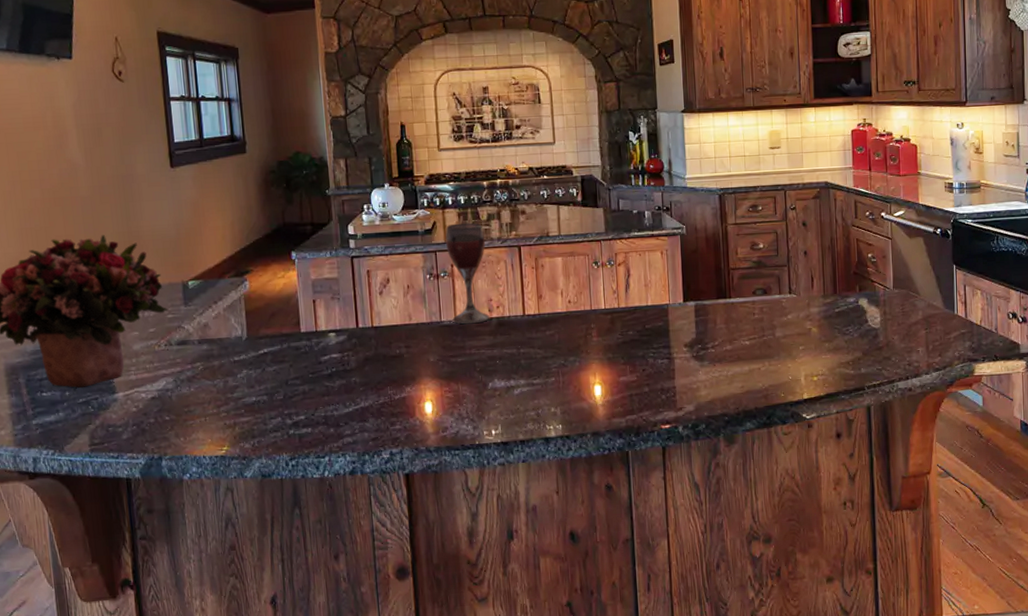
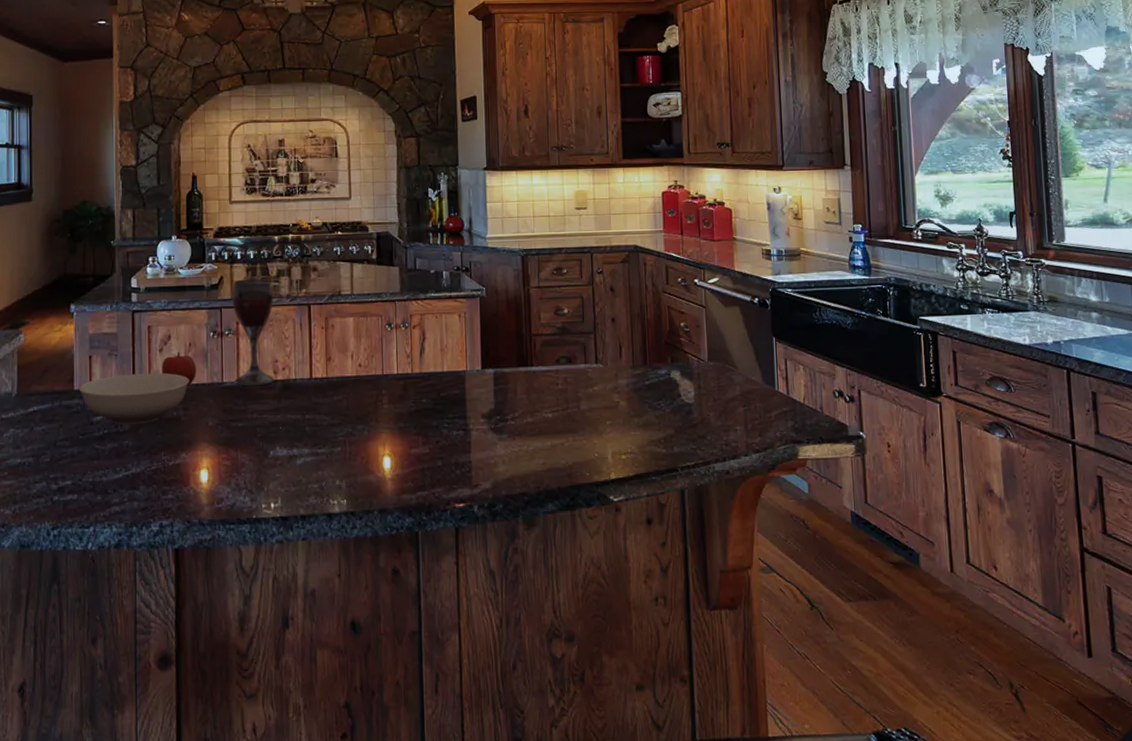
bowl: none [305,314,410,363] -> present [78,372,189,425]
fruit: none [382,294,416,327] -> present [162,352,196,388]

